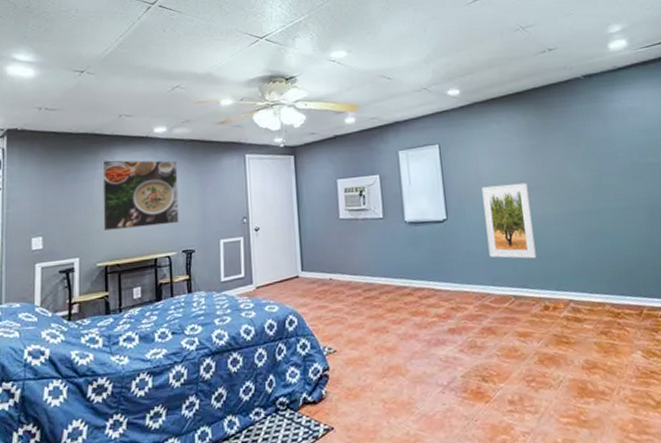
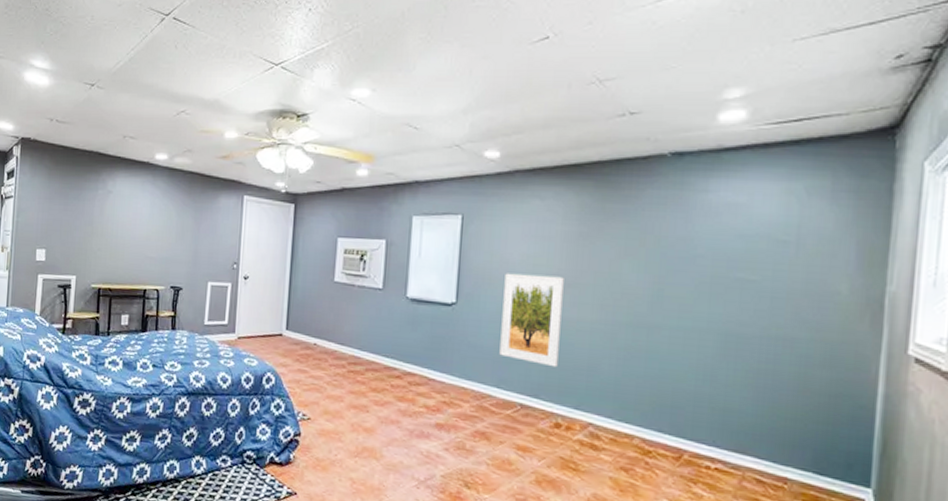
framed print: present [102,160,179,231] -> none [99,182,175,258]

